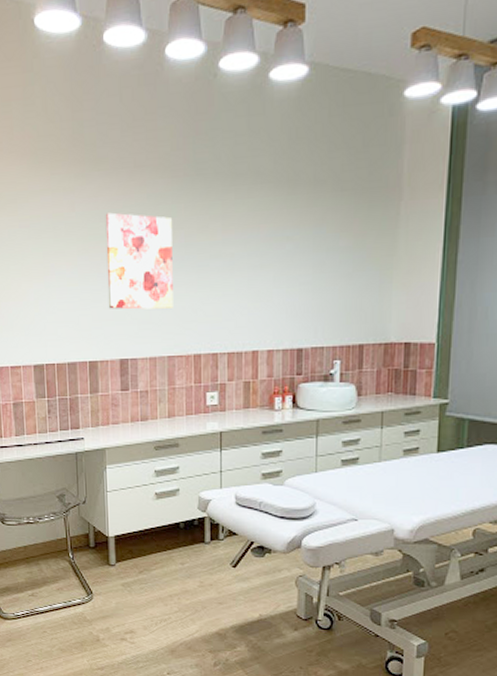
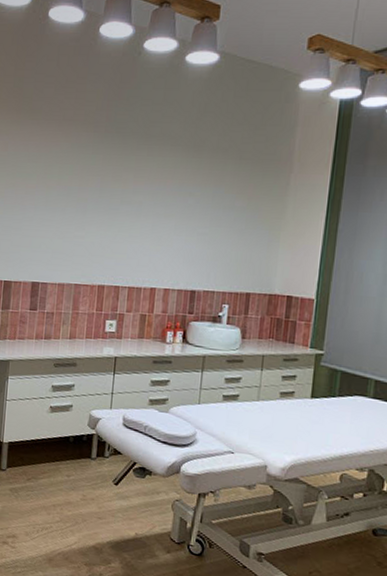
wall art: present [105,212,173,310] -> none [27,155,91,243]

